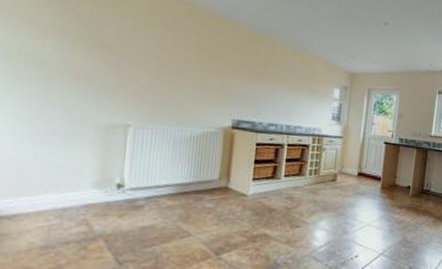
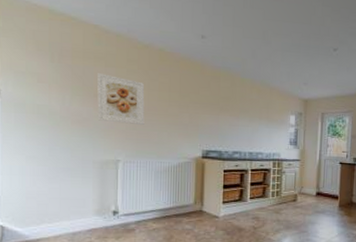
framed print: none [105,22,167,86] -> present [97,73,145,125]

